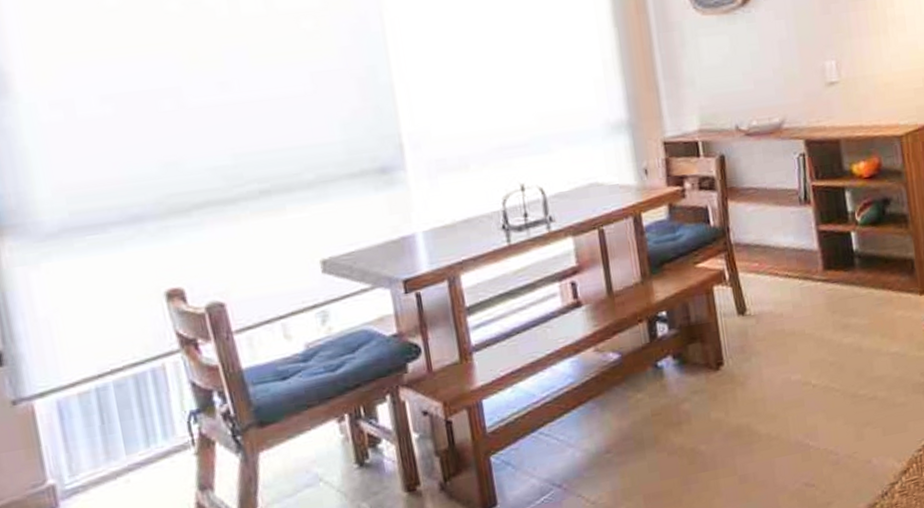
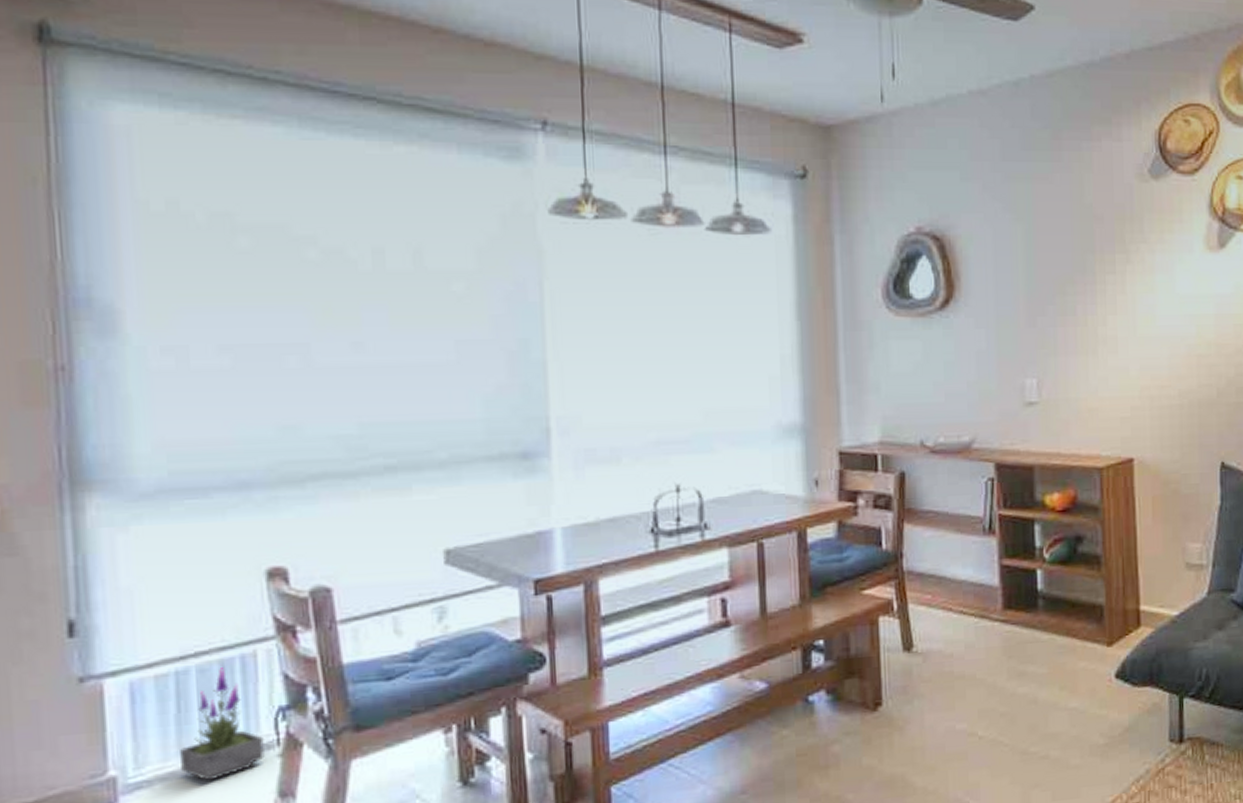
potted plant: none [108,380,183,482] -> present [180,666,265,781]

